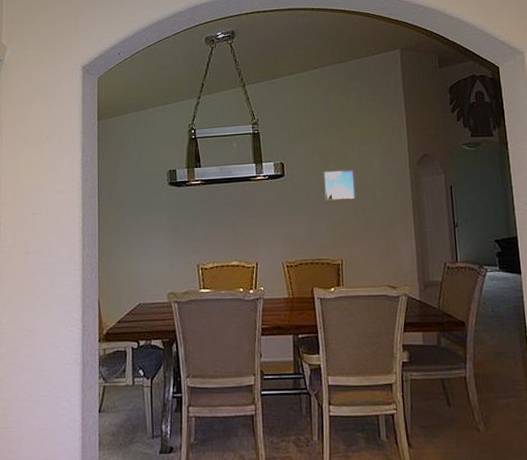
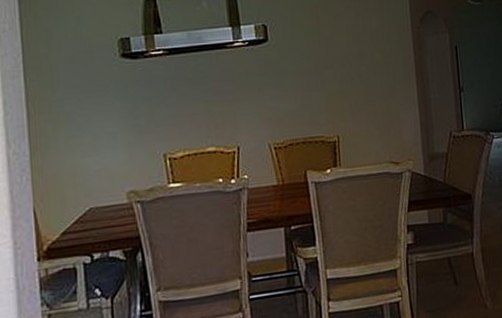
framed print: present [323,170,356,202] -> none [313,31,353,70]

